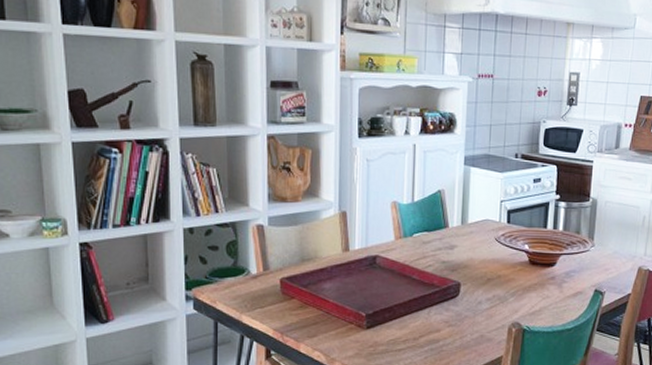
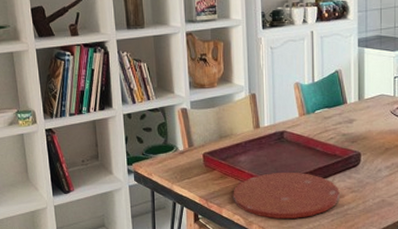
plate: none [313,302,435,355] -> present [233,171,340,218]

